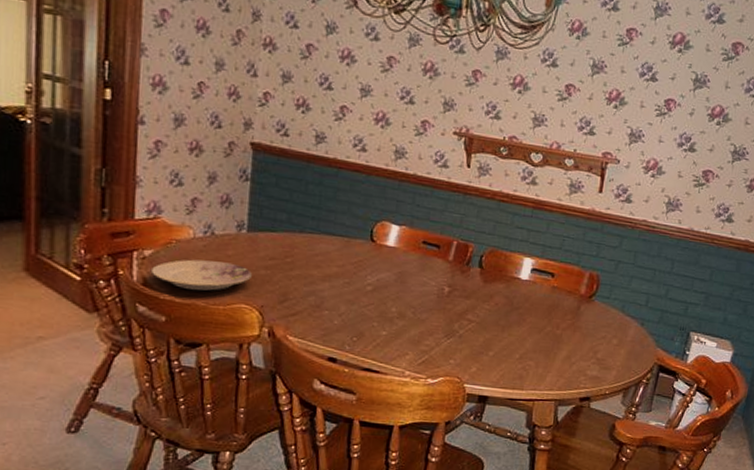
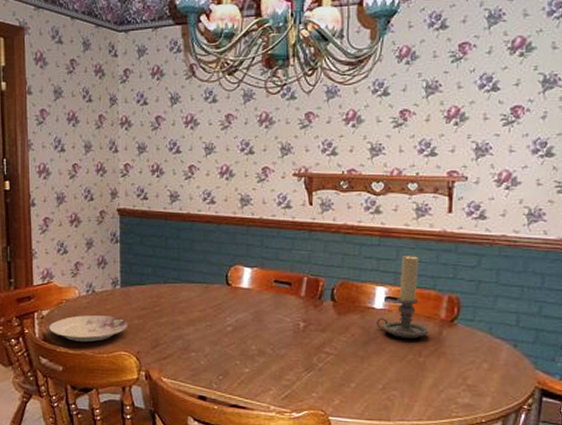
candle holder: none [520,229,569,312] -> present [376,256,429,339]

